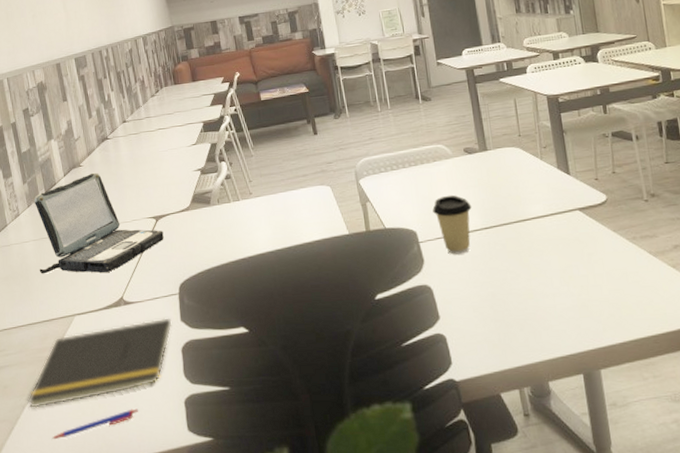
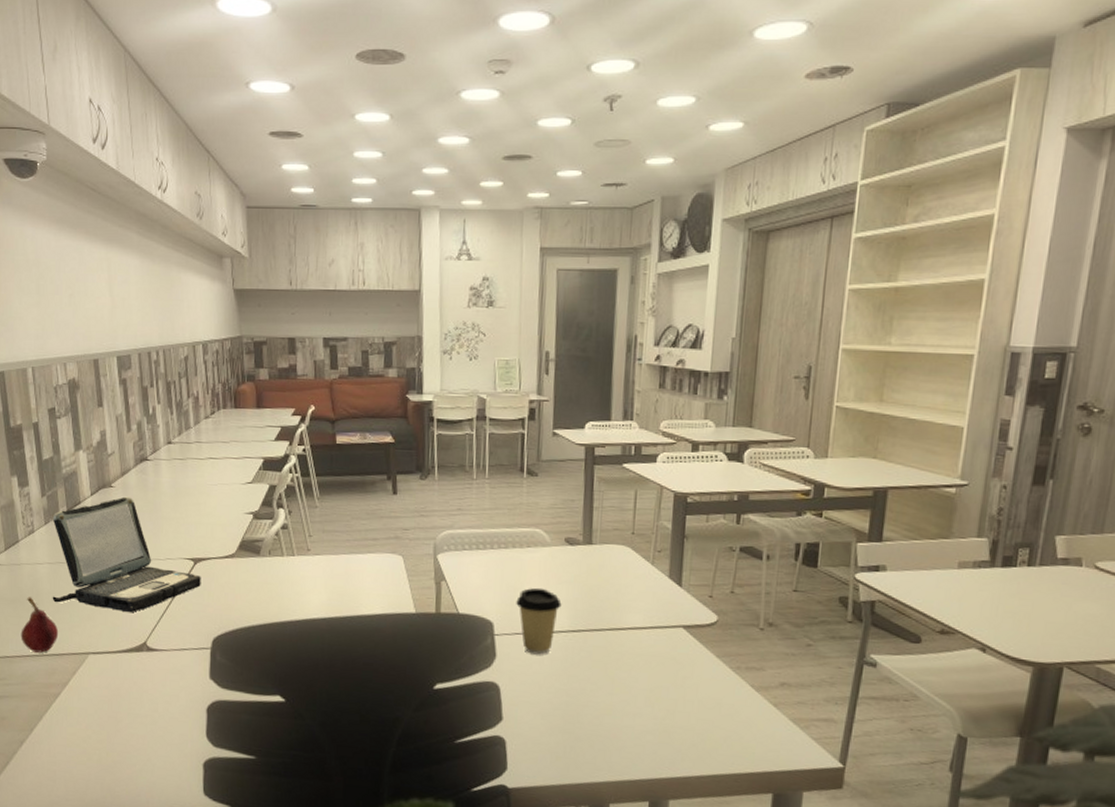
fruit: none [15,272,48,322] -> present [20,597,59,653]
notepad: present [28,318,172,408] -> none [27,672,199,746]
pen: present [51,408,139,439] -> none [50,762,152,782]

